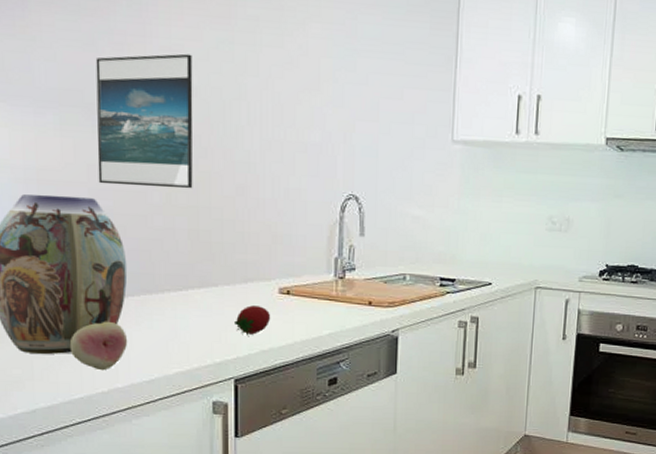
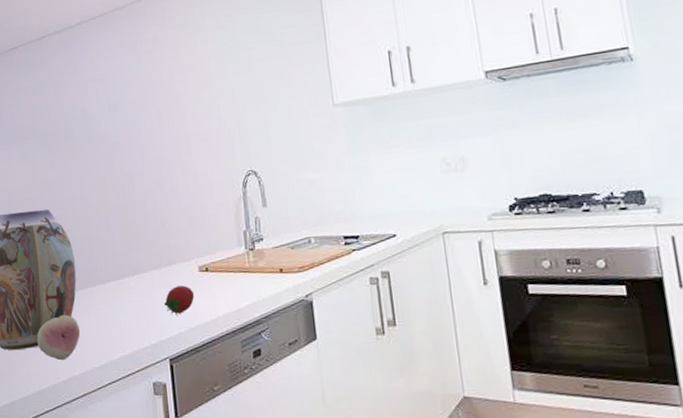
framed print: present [95,53,193,189] -> none [43,79,120,197]

